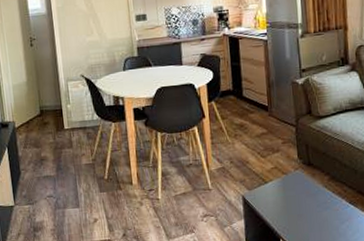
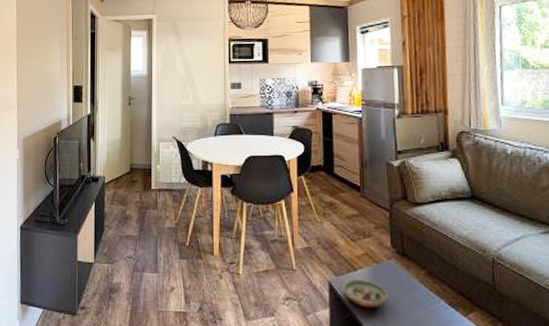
decorative bowl: none [255,190,296,215] -> present [343,279,388,308]

